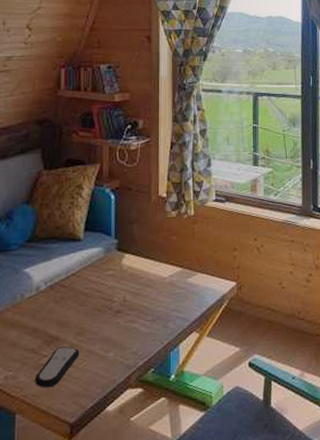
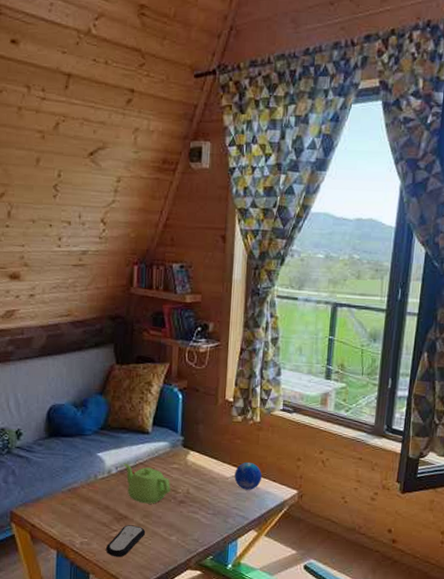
teapot: none [54,276,106,320] -> present [124,463,171,504]
decorative orb: none [172,258,199,289] -> present [234,462,262,490]

